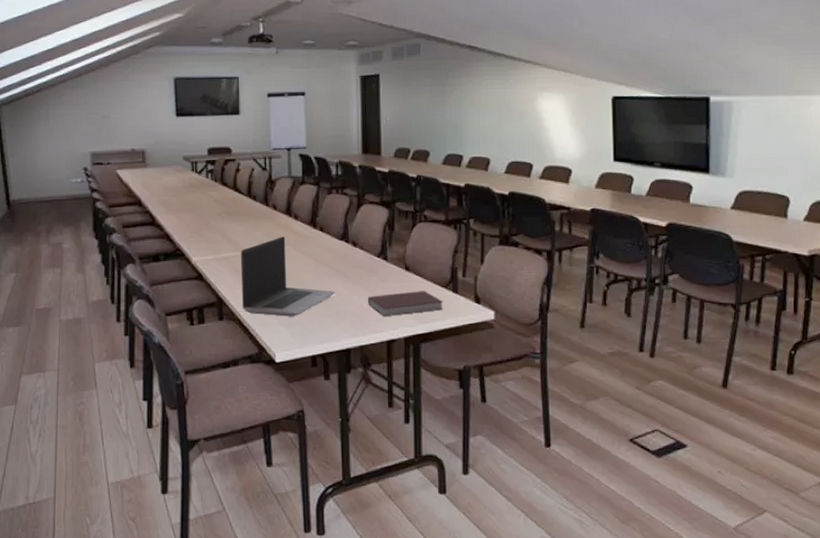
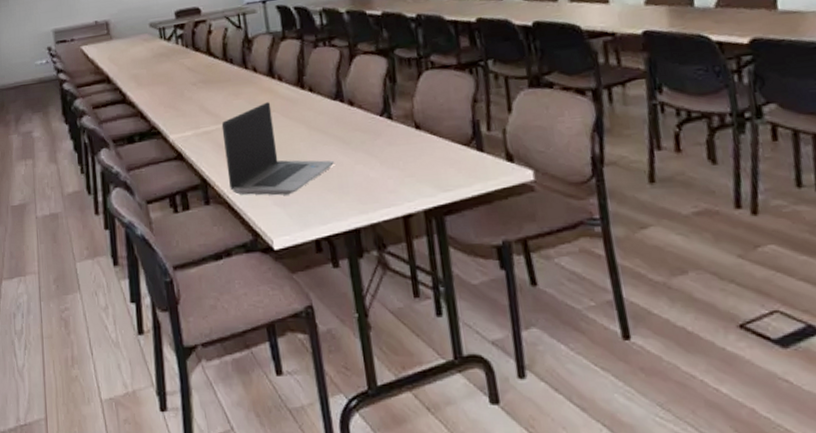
notebook: present [368,291,443,317] -> none [374,152,468,188]

